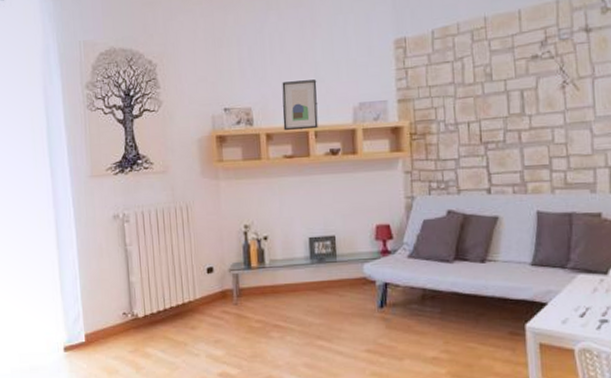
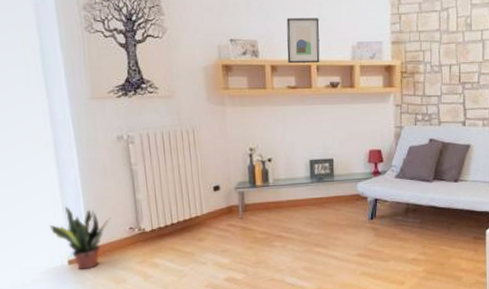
potted plant: none [48,289,105,358] -> present [49,207,111,270]

